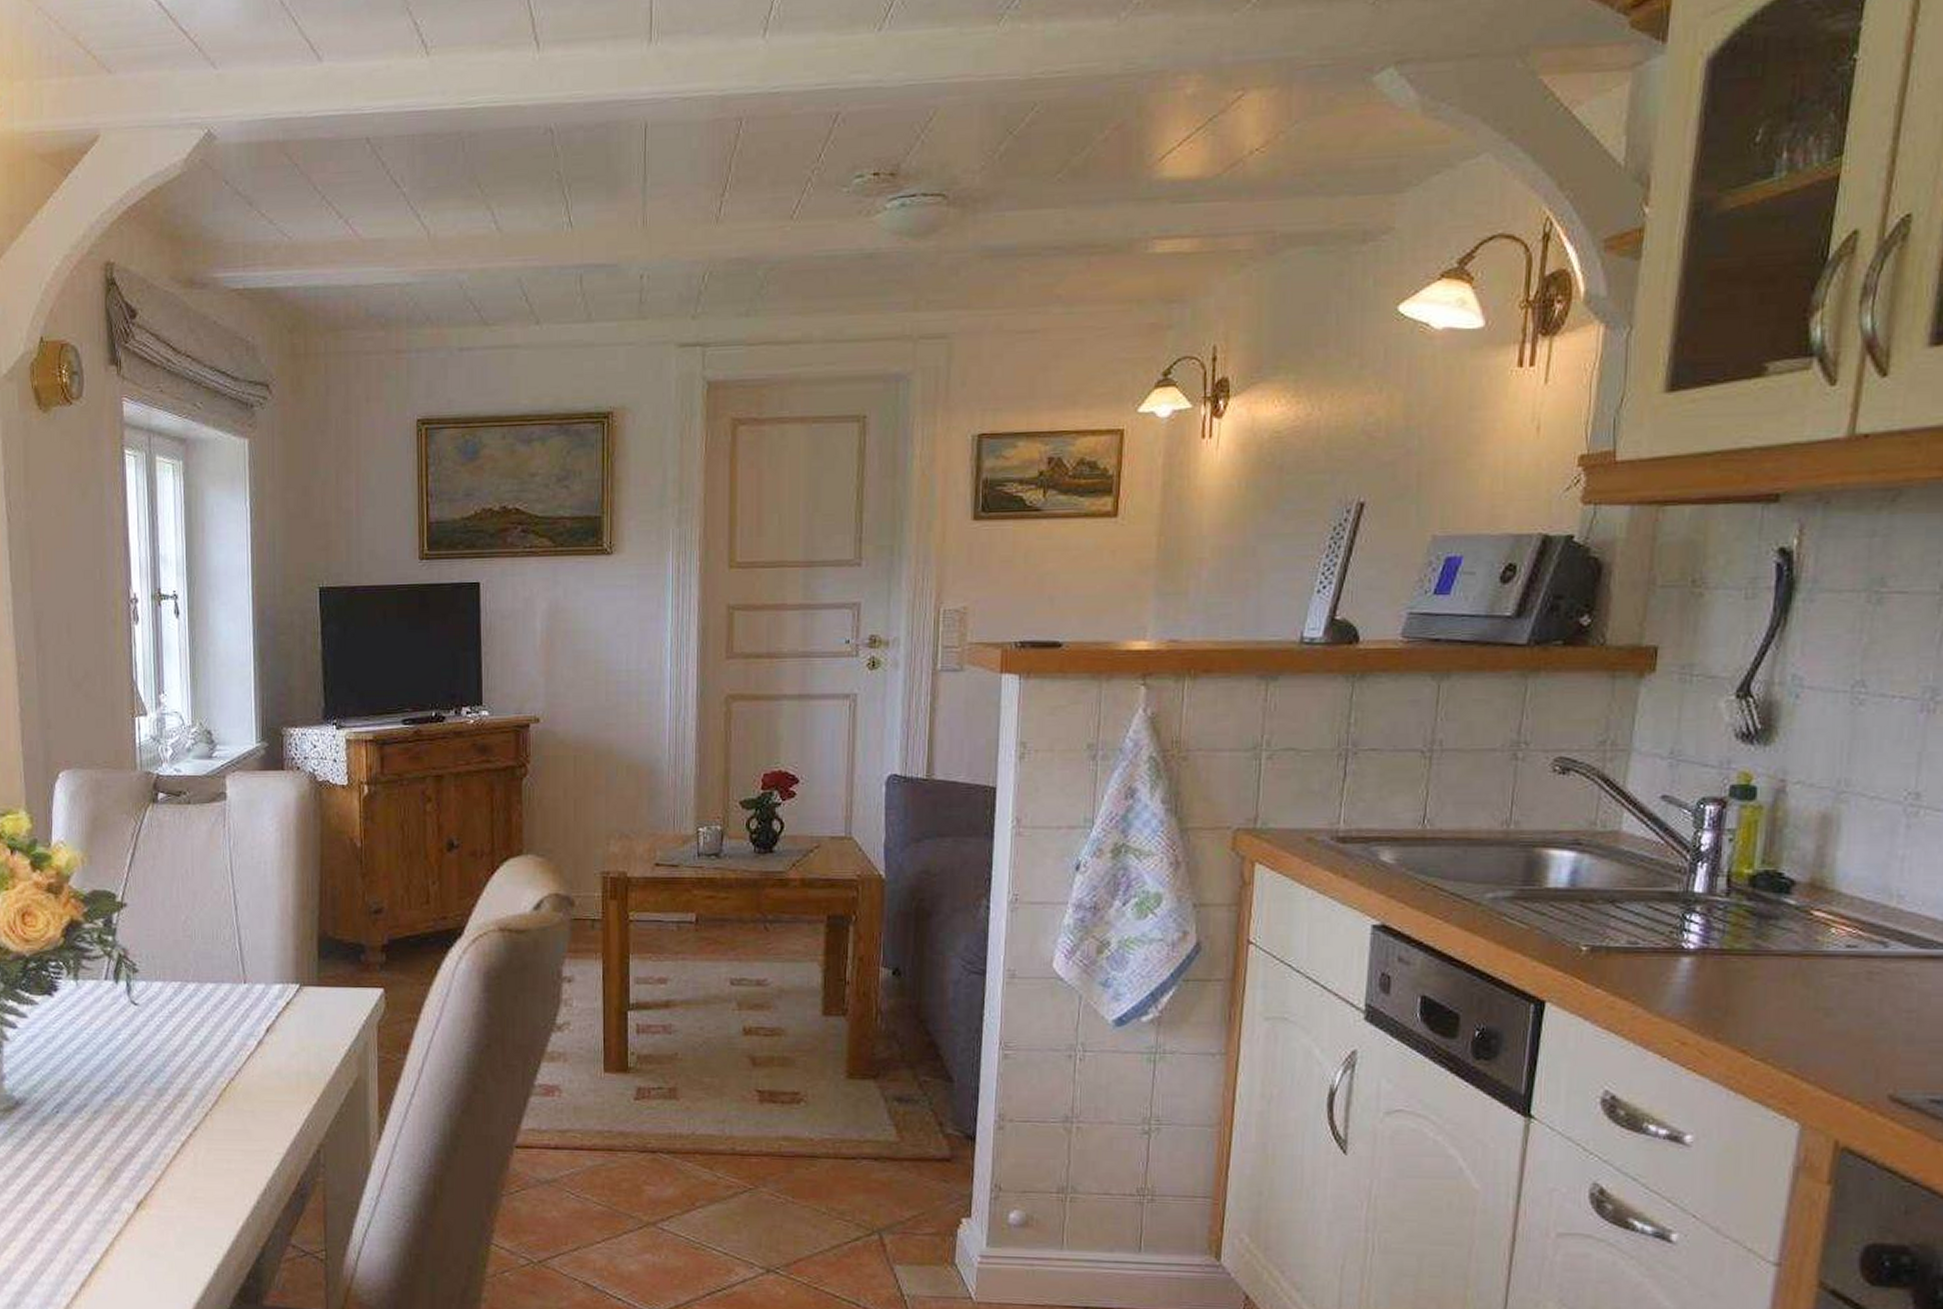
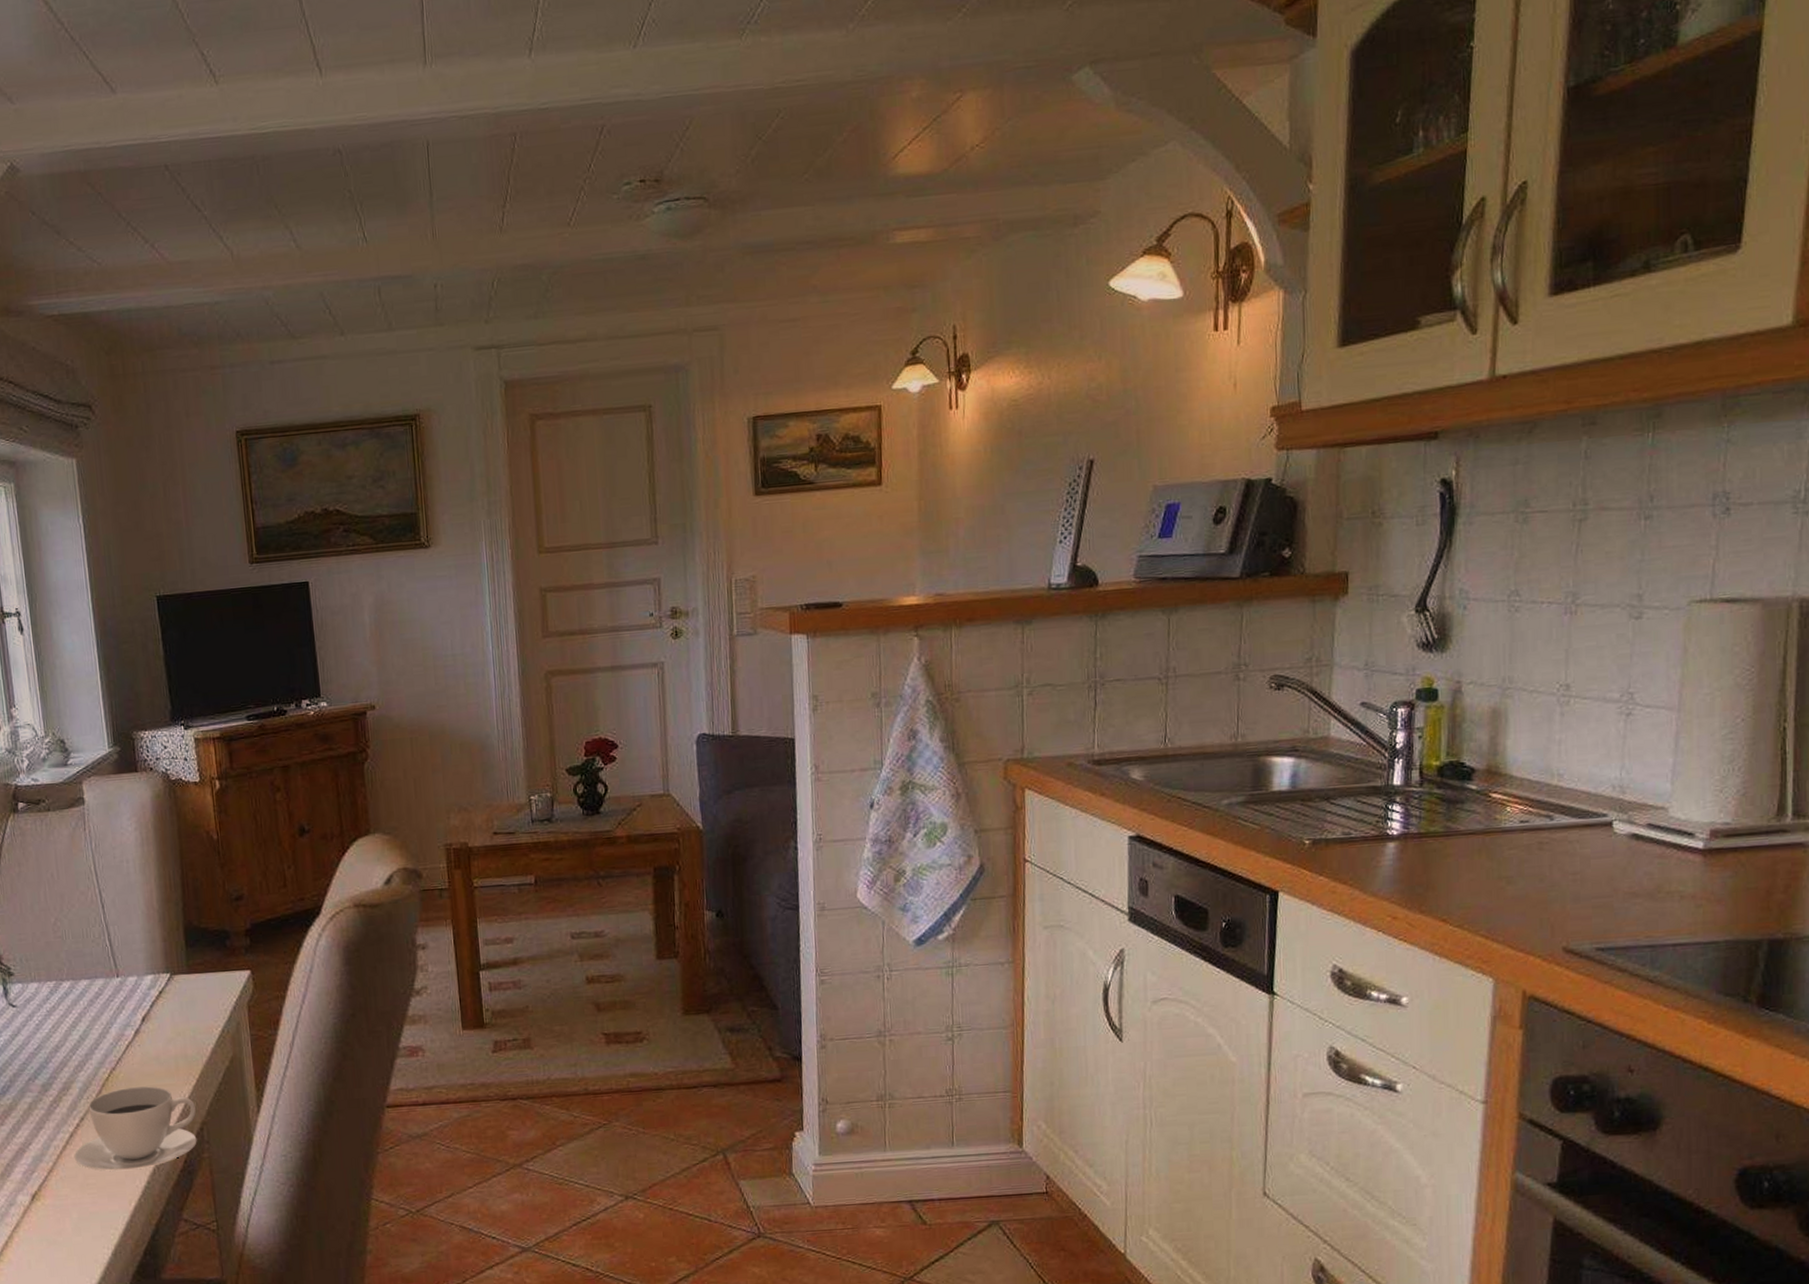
teacup: none [185,1100,315,1188] -> present [75,1086,197,1171]

